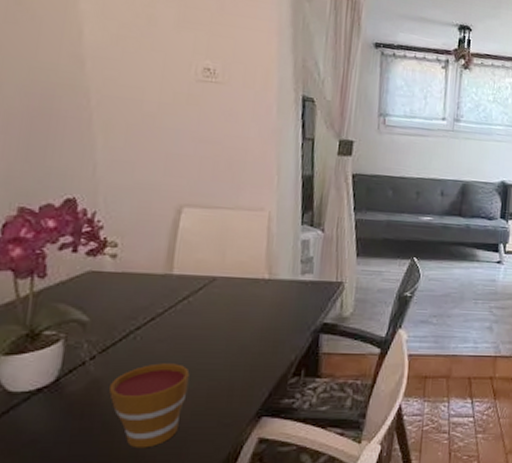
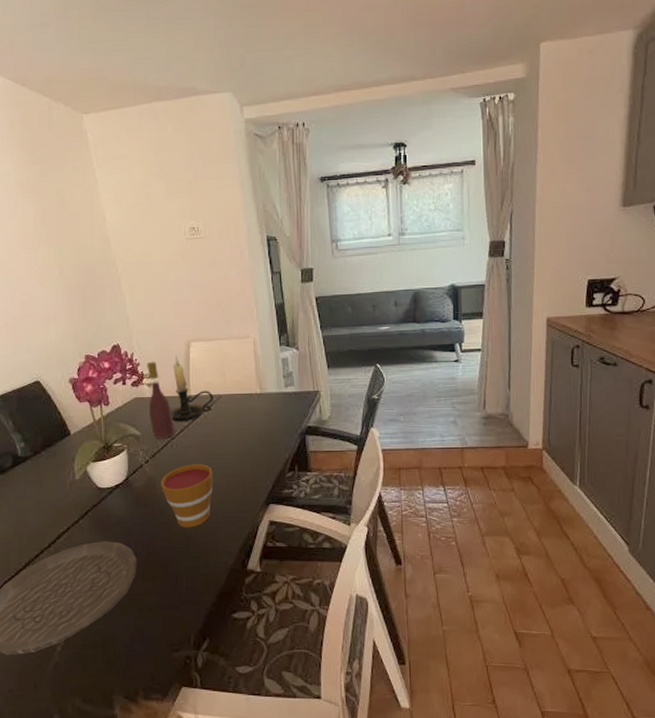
wine bottle: none [106,225,144,328] -> present [147,361,175,439]
candle holder: none [139,220,205,308] -> present [170,354,213,422]

